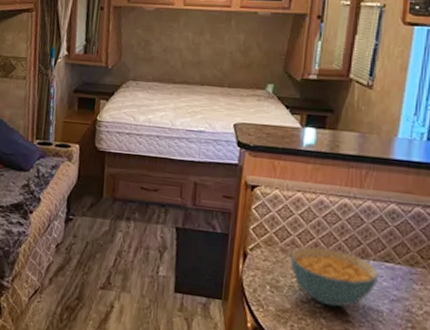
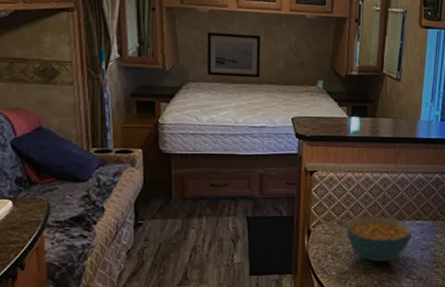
wall art: none [148,31,206,79] -> present [206,32,260,78]

